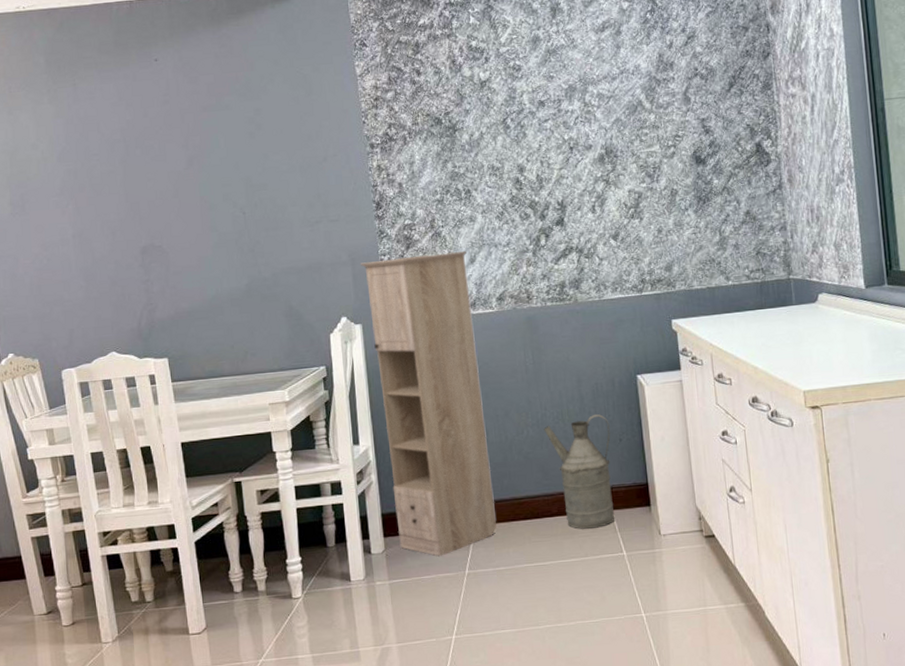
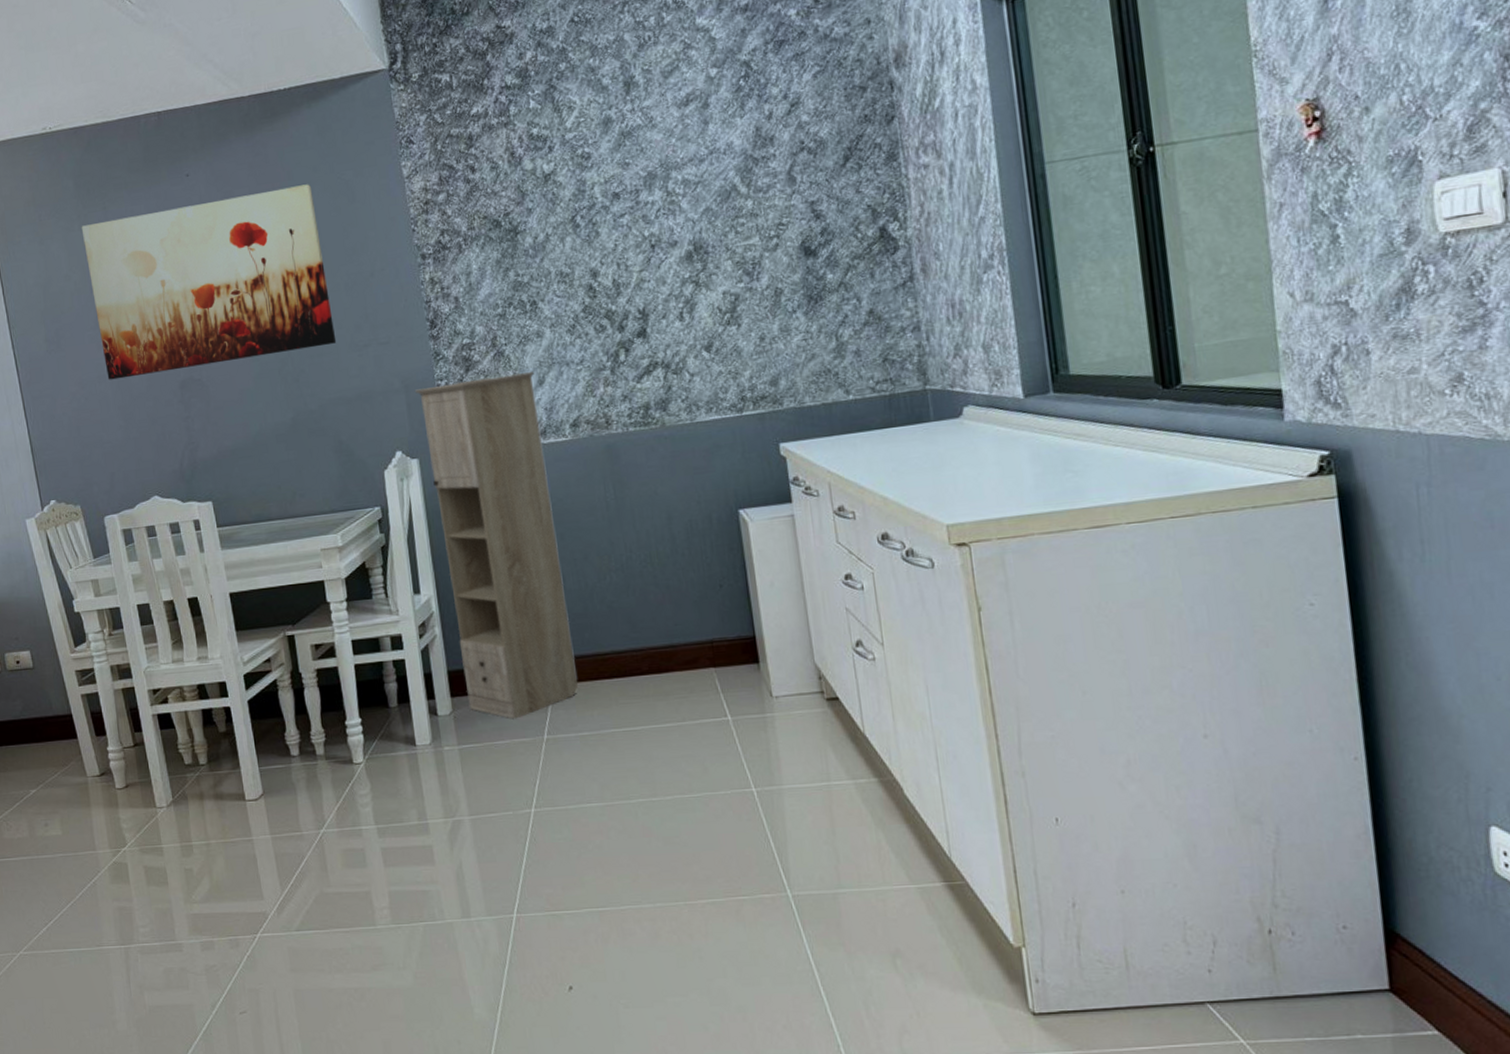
wall art: none [50,75,291,244] -> present [81,184,337,380]
watering can: present [544,413,615,529] -> none [629,555,717,690]

